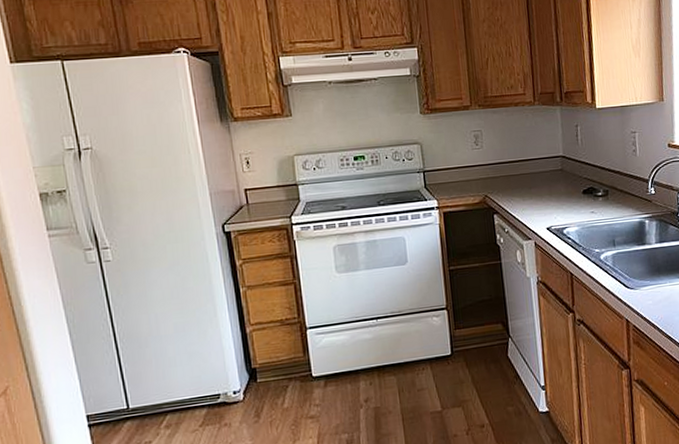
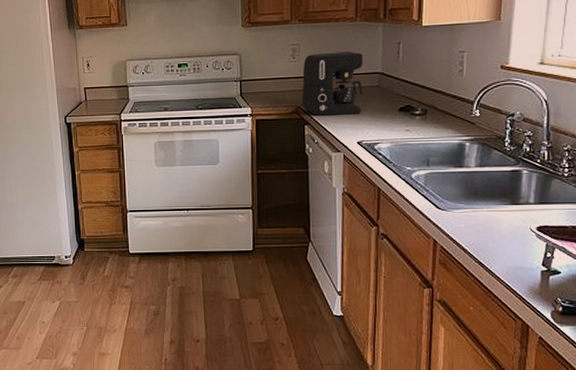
coffee maker: none [487,136,549,204] -> present [301,51,364,116]

